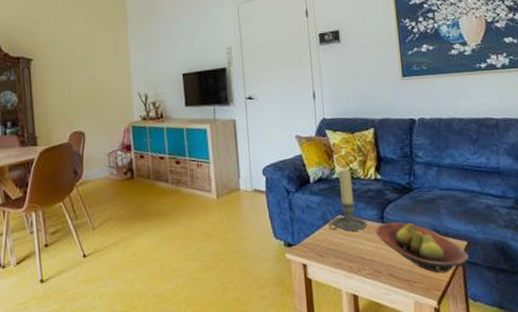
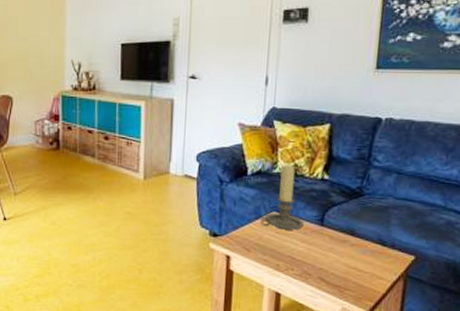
fruit bowl: present [376,222,469,273] -> none [312,225,414,285]

